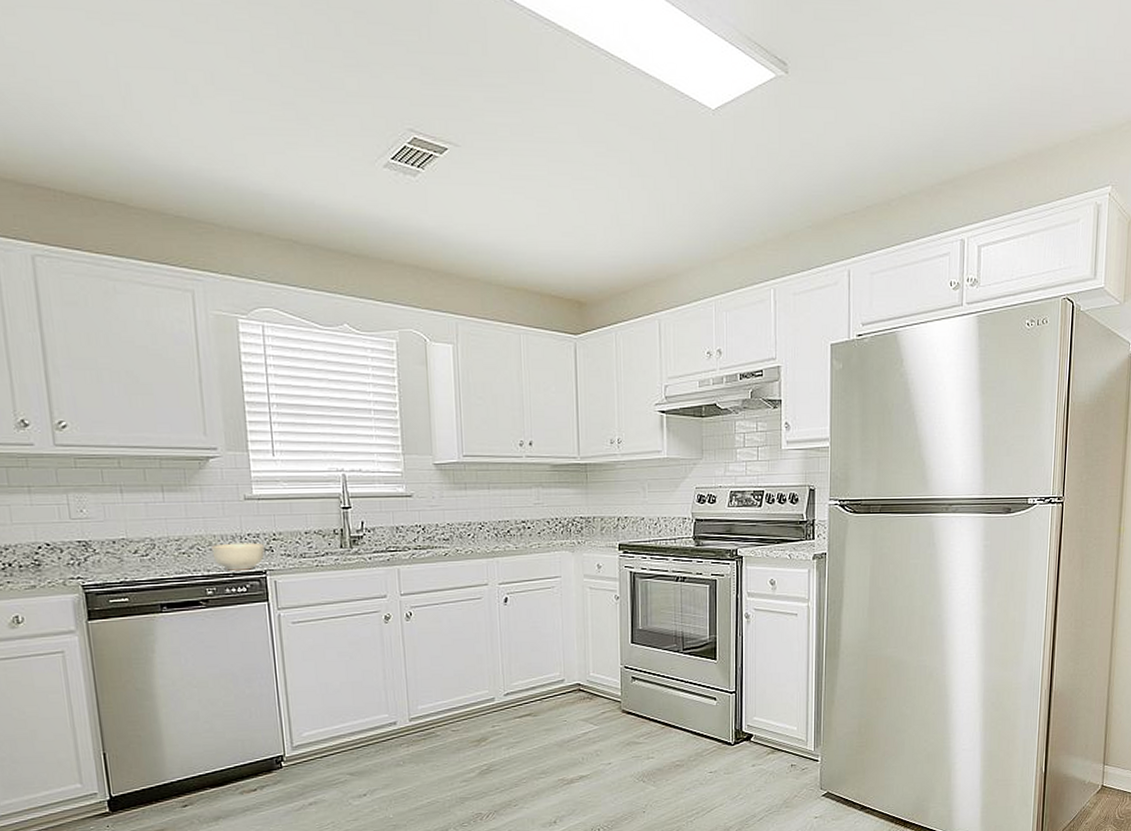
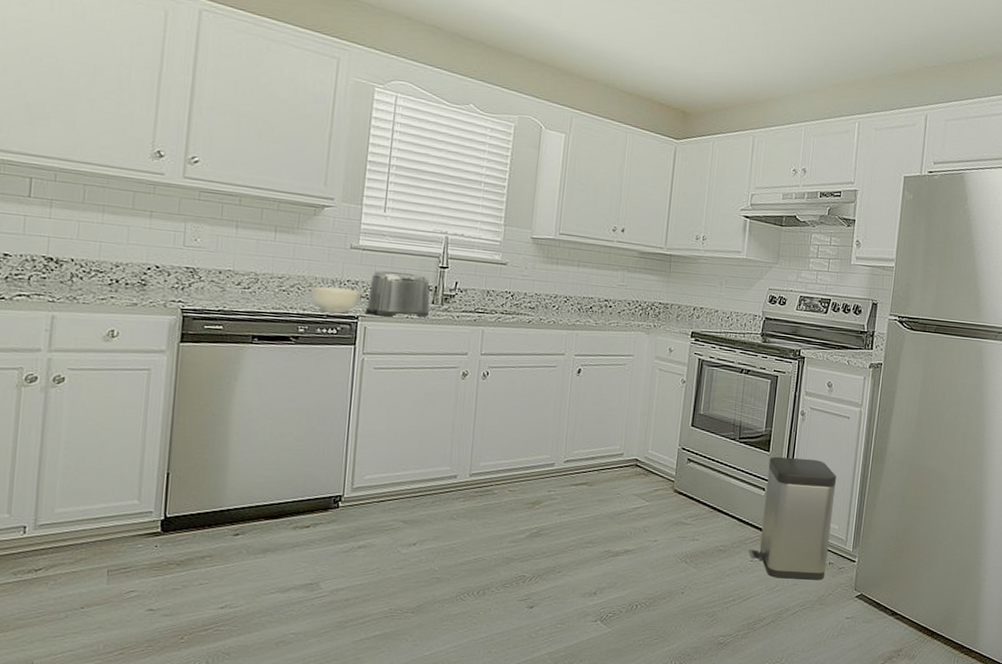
toaster: none [270,518,339,568] -> present [363,271,430,317]
pedal bin: none [706,662,790,787] -> present [748,456,837,580]

